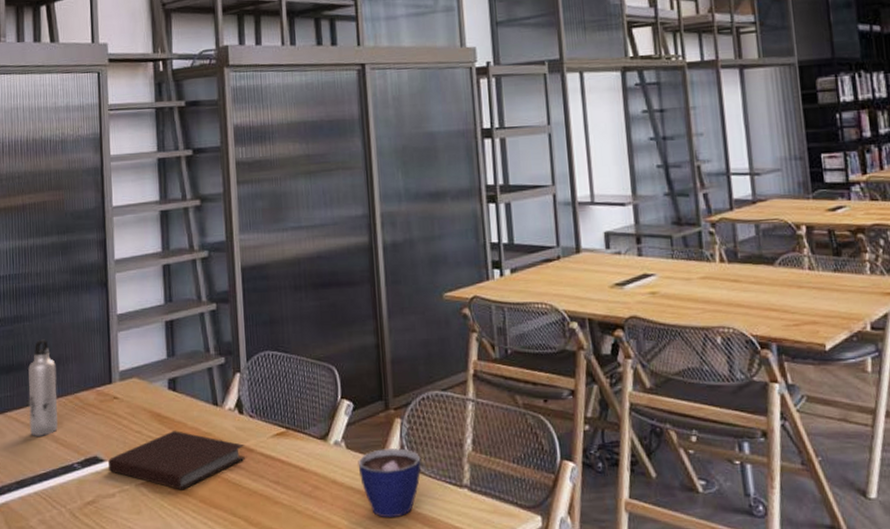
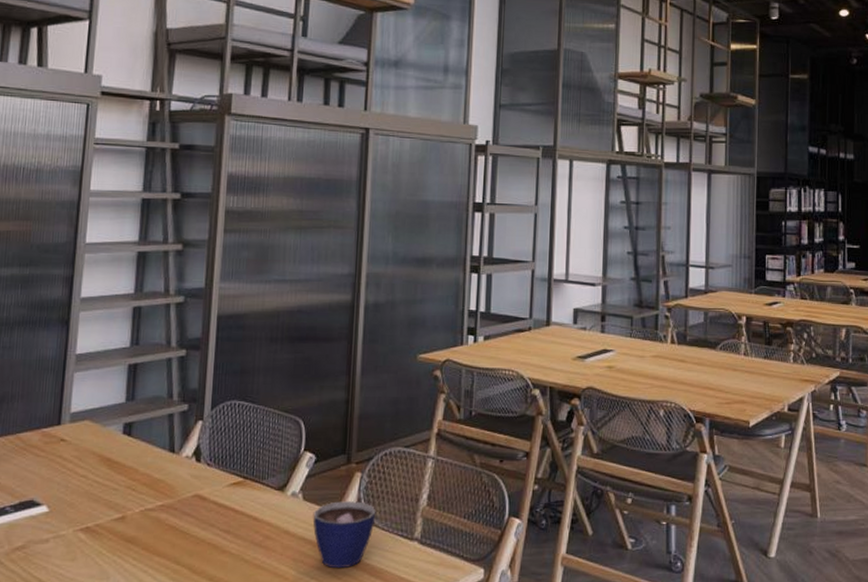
notebook: present [108,431,245,490] -> none [45,476,199,537]

